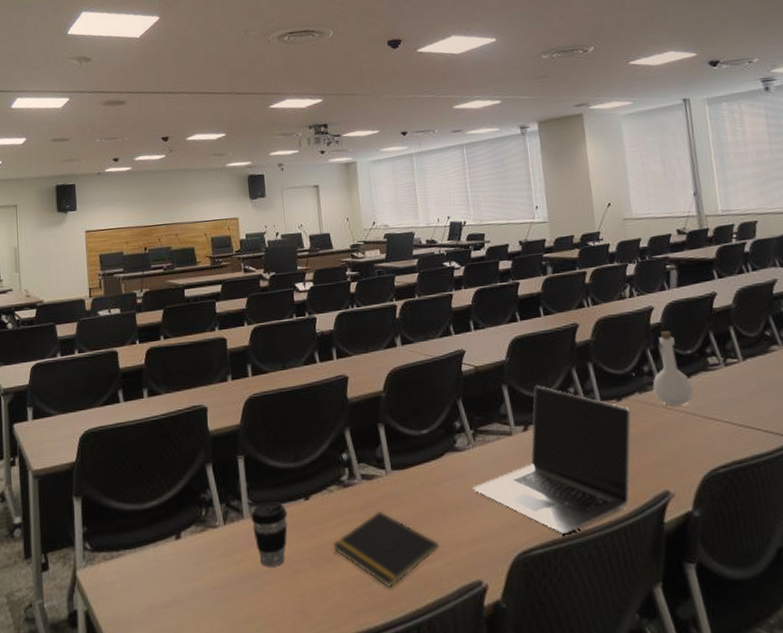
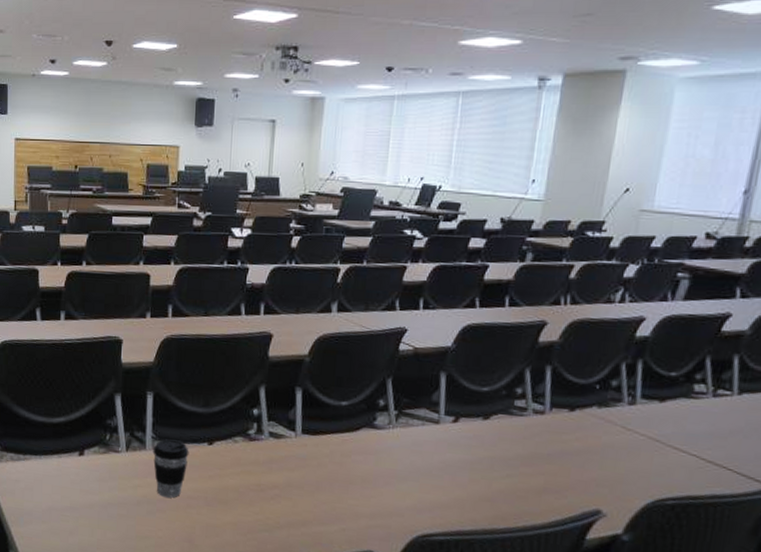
notepad: present [333,510,440,588] -> none [230,468,337,540]
laptop: present [473,386,632,535] -> none [384,379,582,529]
bottle: present [652,331,693,406] -> none [616,346,666,429]

